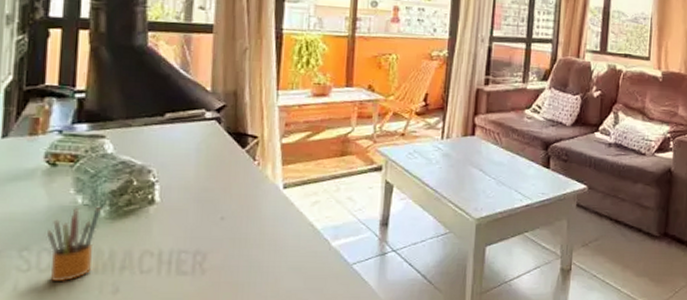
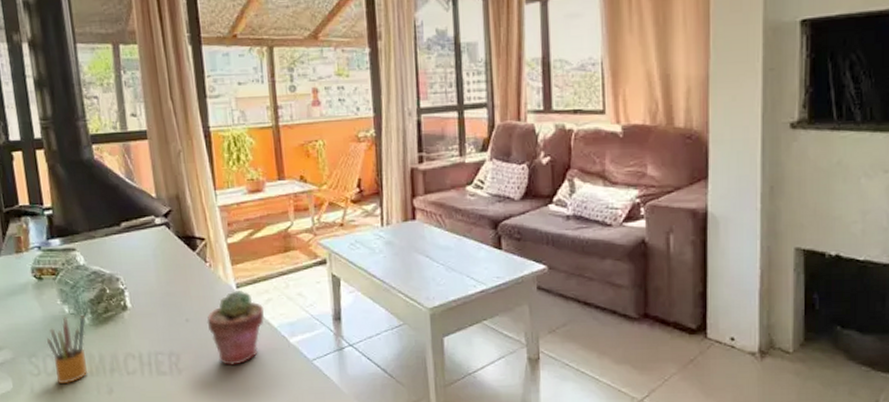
potted succulent: none [244,190,310,267] -> present [207,289,265,365]

